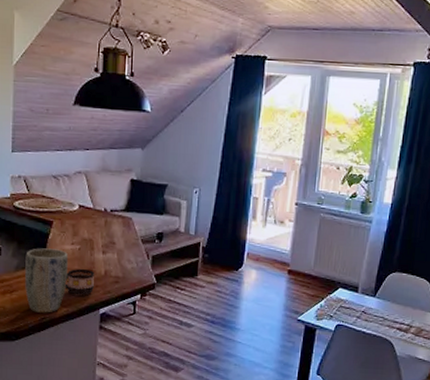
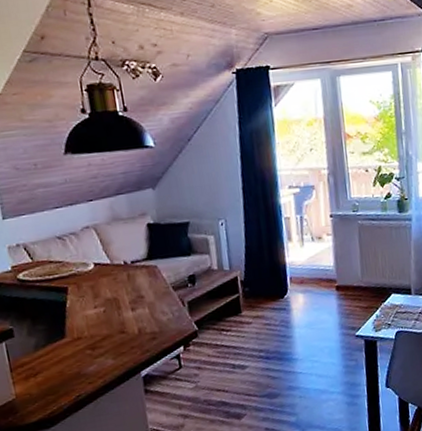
plant pot: present [25,248,68,313] -> none [43,316,98,392]
cup: present [64,268,94,296] -> none [95,331,130,363]

